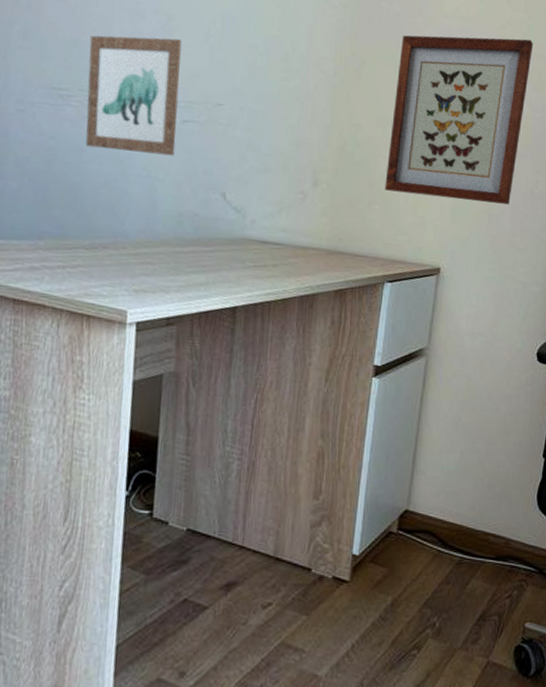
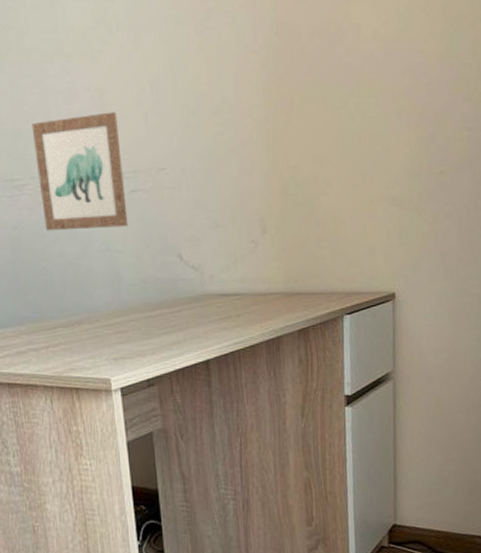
wall art: present [384,35,534,205] -> none [326,49,458,226]

